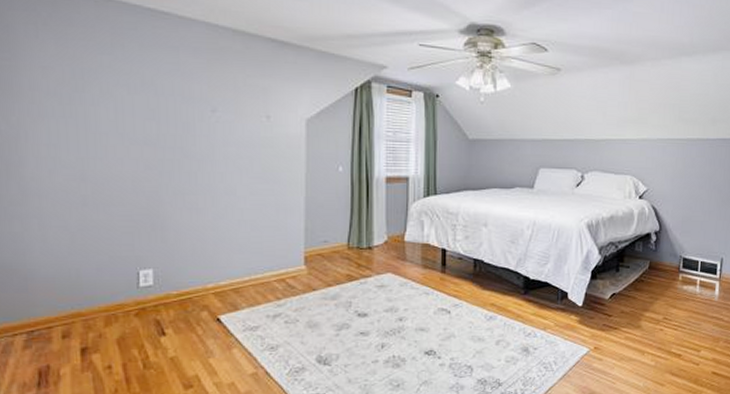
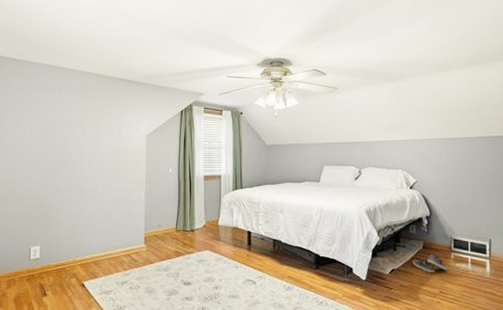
shoe: none [636,276,674,297] -> present [412,254,447,273]

